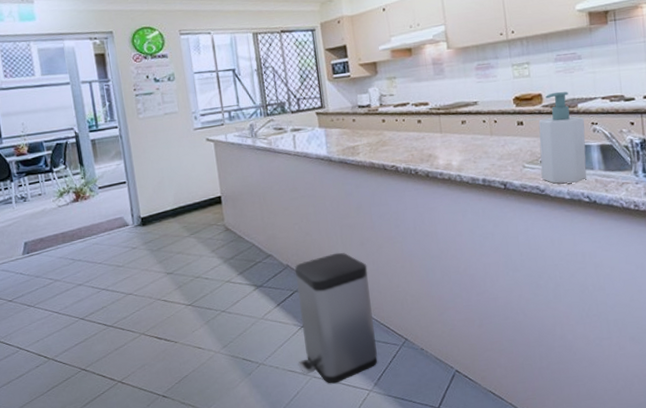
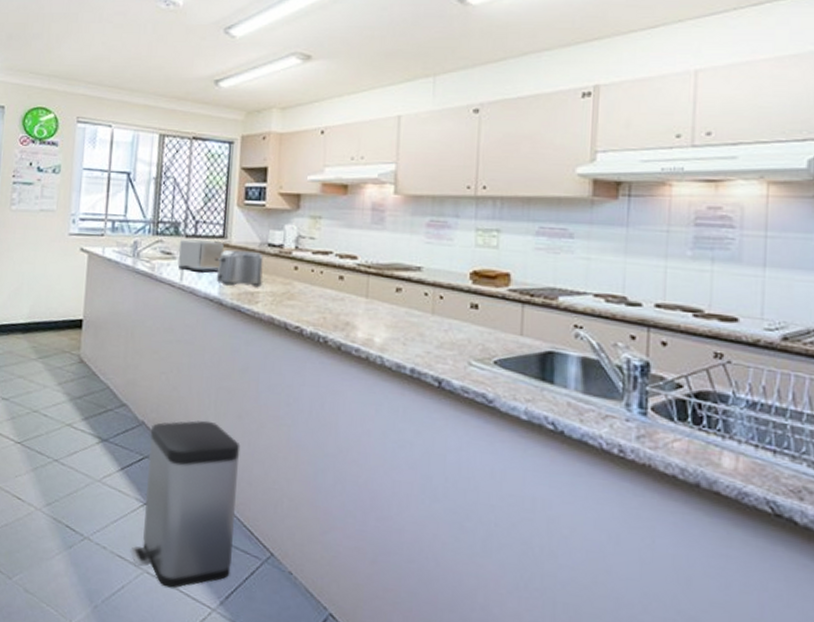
toaster: none [287,111,324,140] -> present [177,239,224,273]
toaster: none [322,114,361,146] -> present [216,249,264,288]
soap bottle: present [538,91,587,184] -> none [492,274,565,402]

